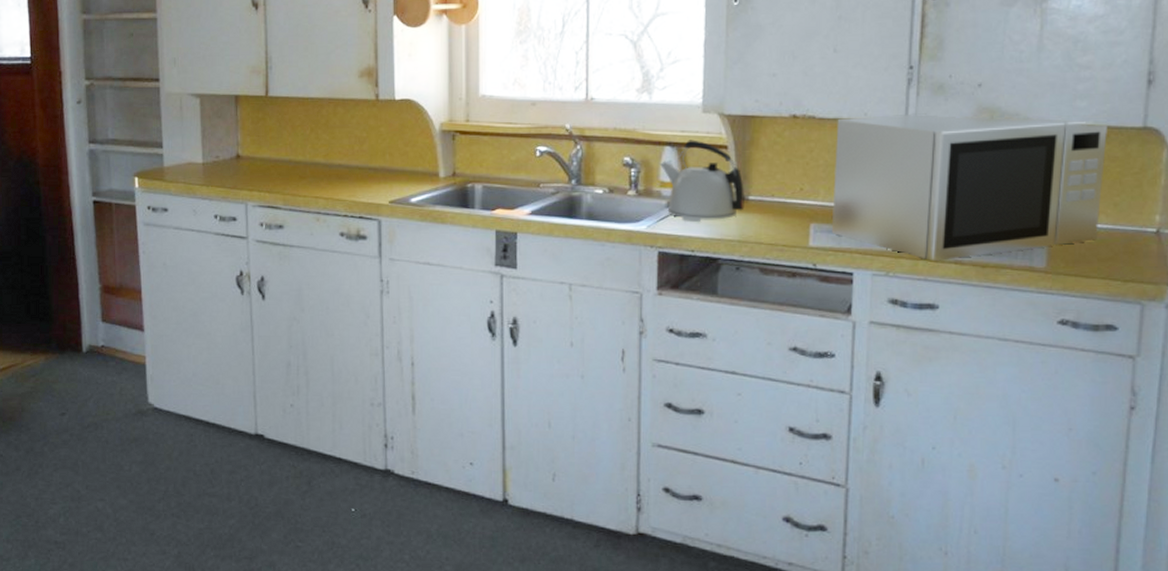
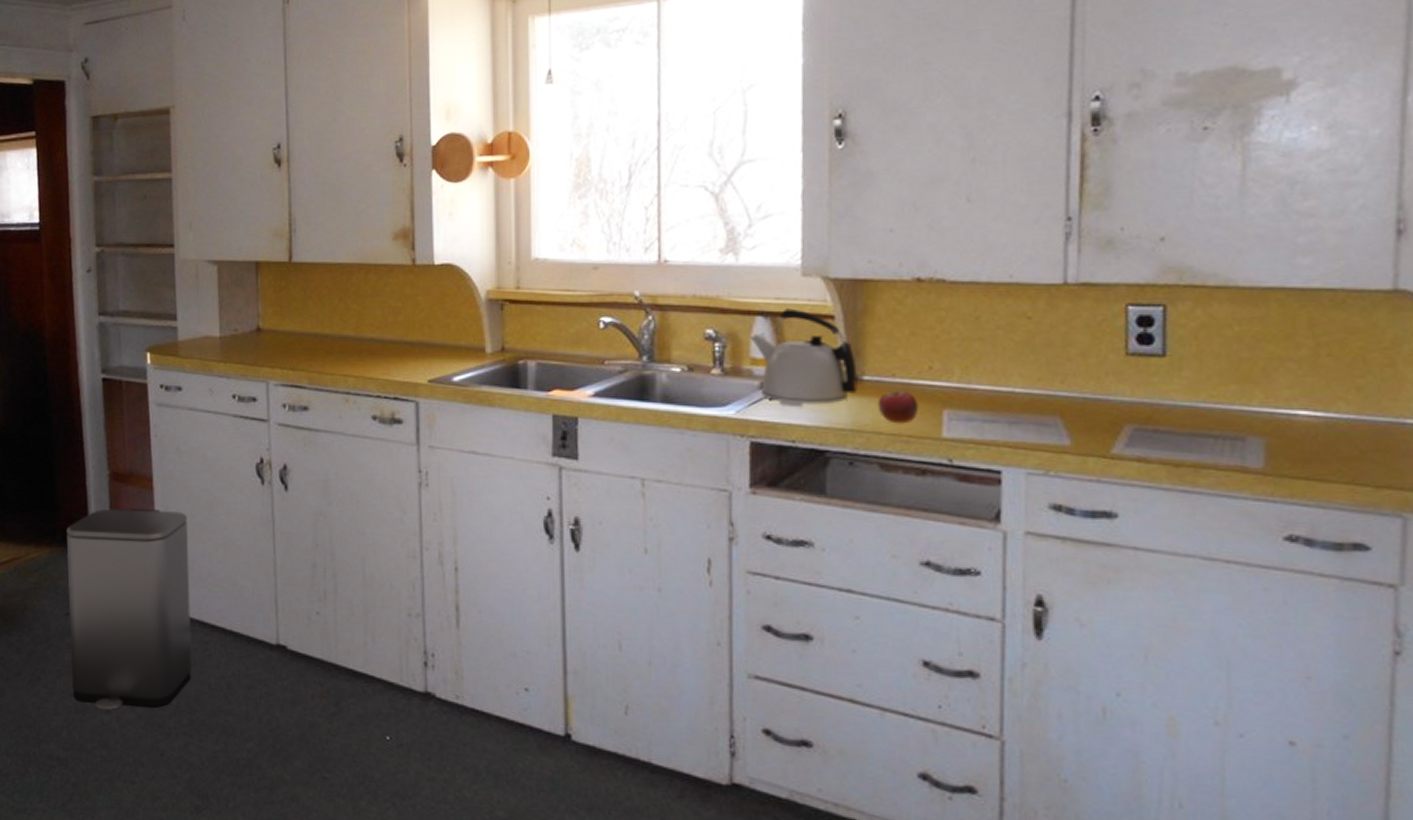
pedal bin: none [61,318,178,497] -> present [66,508,191,710]
fruit: none [759,208,792,236] -> present [877,391,919,424]
microwave: present [831,113,1108,262] -> none [971,274,1344,459]

